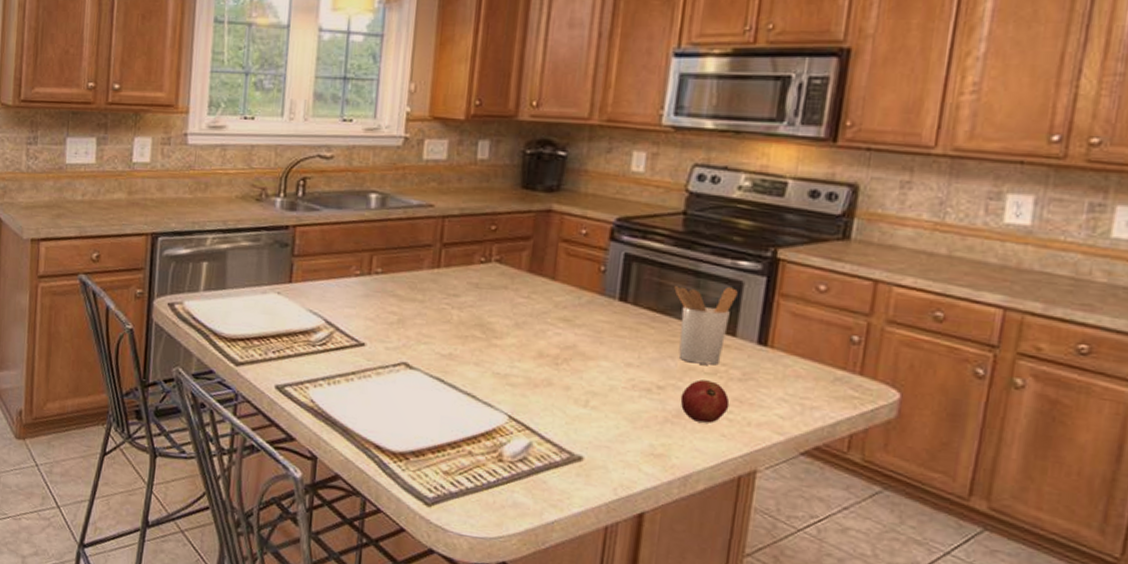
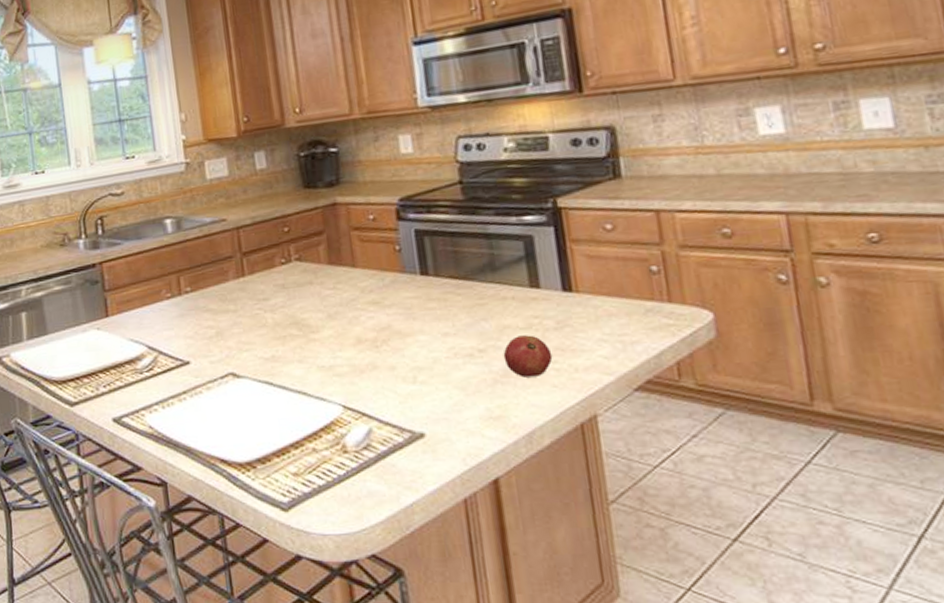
utensil holder: present [674,286,738,365] -> none [469,243,532,322]

